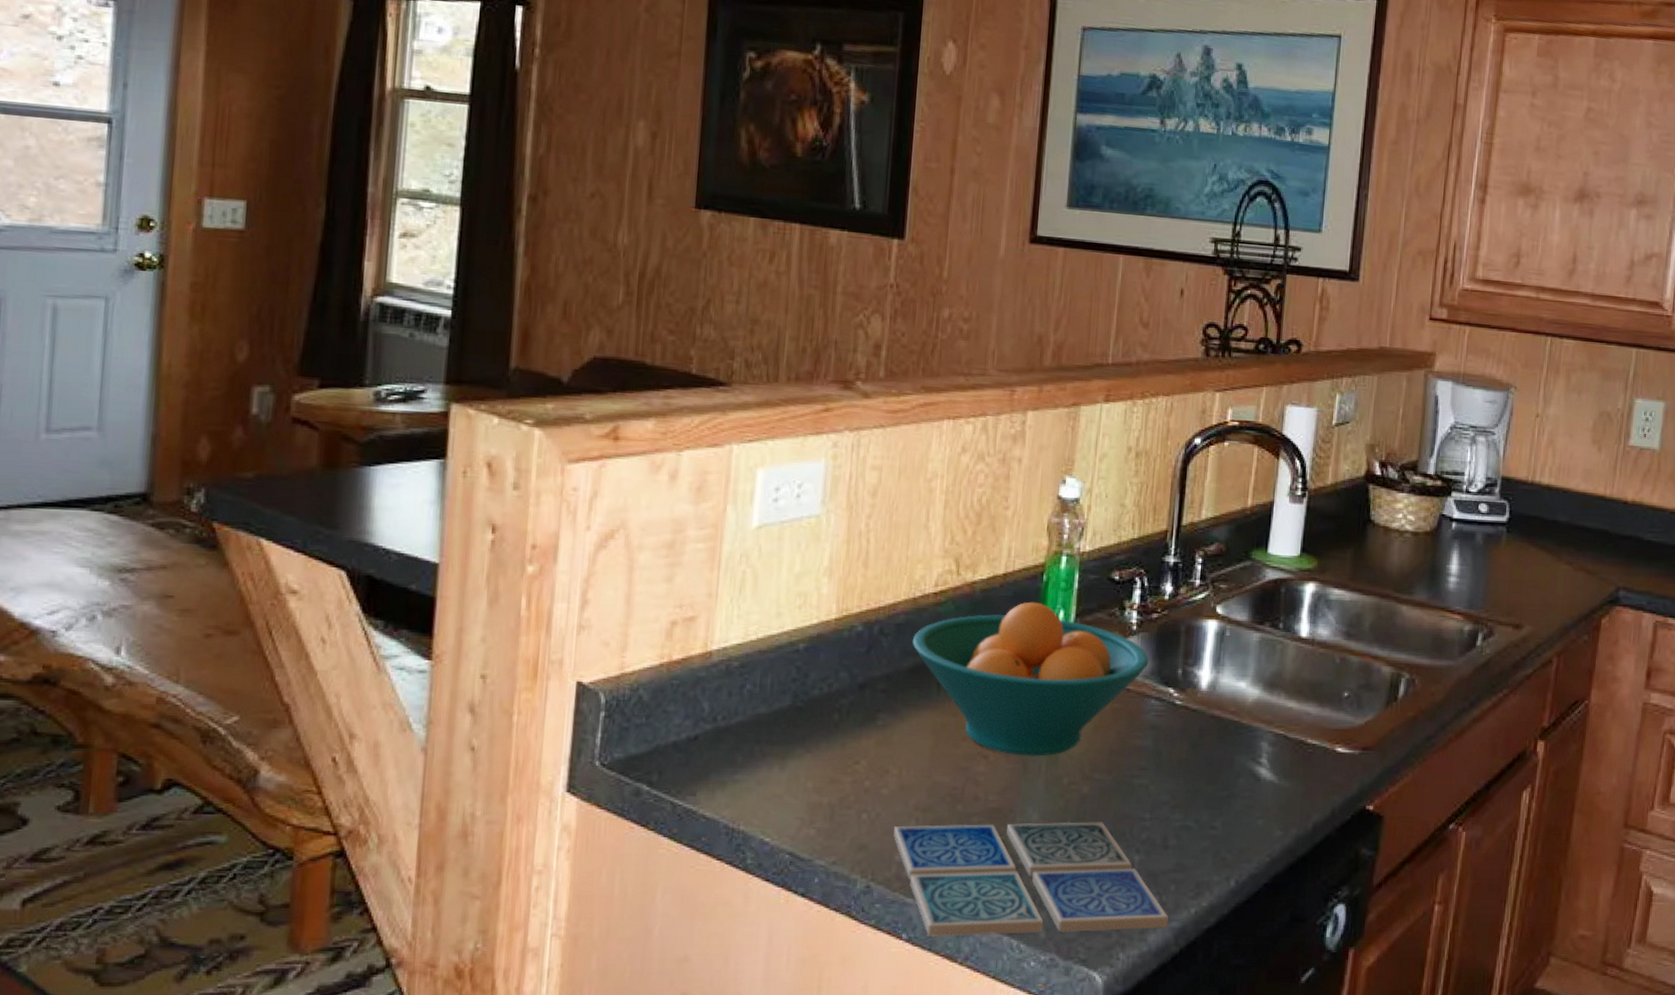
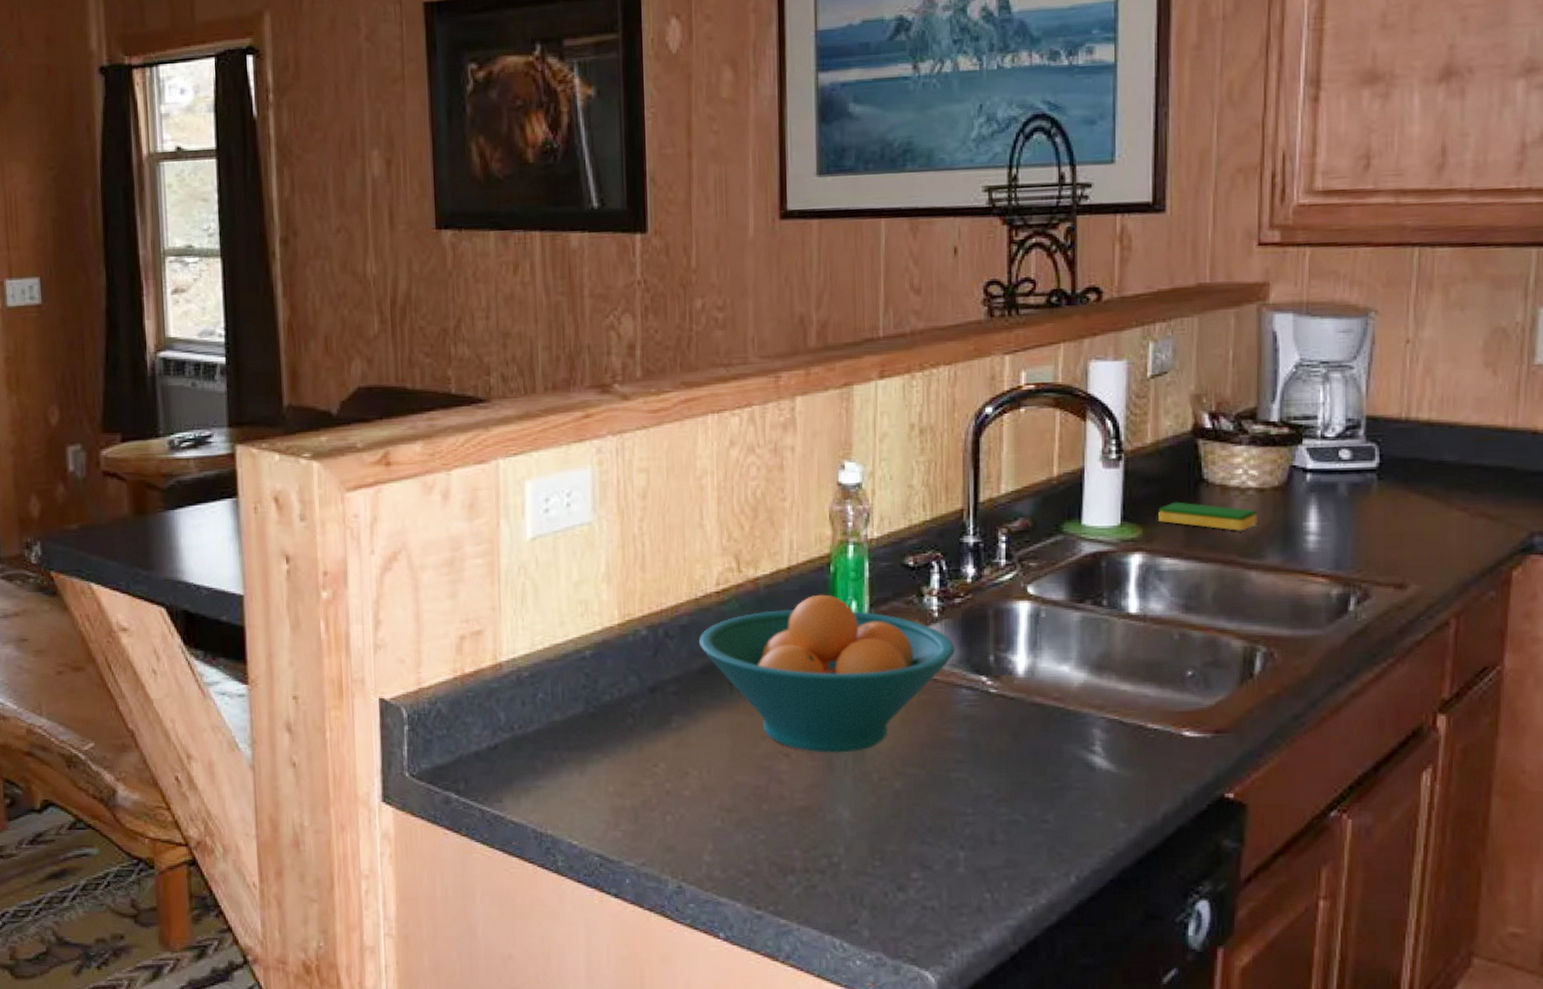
drink coaster: present [894,821,1169,938] -> none [700,818,1004,937]
dish sponge: none [1331,538,1411,569] -> present [1158,501,1257,531]

